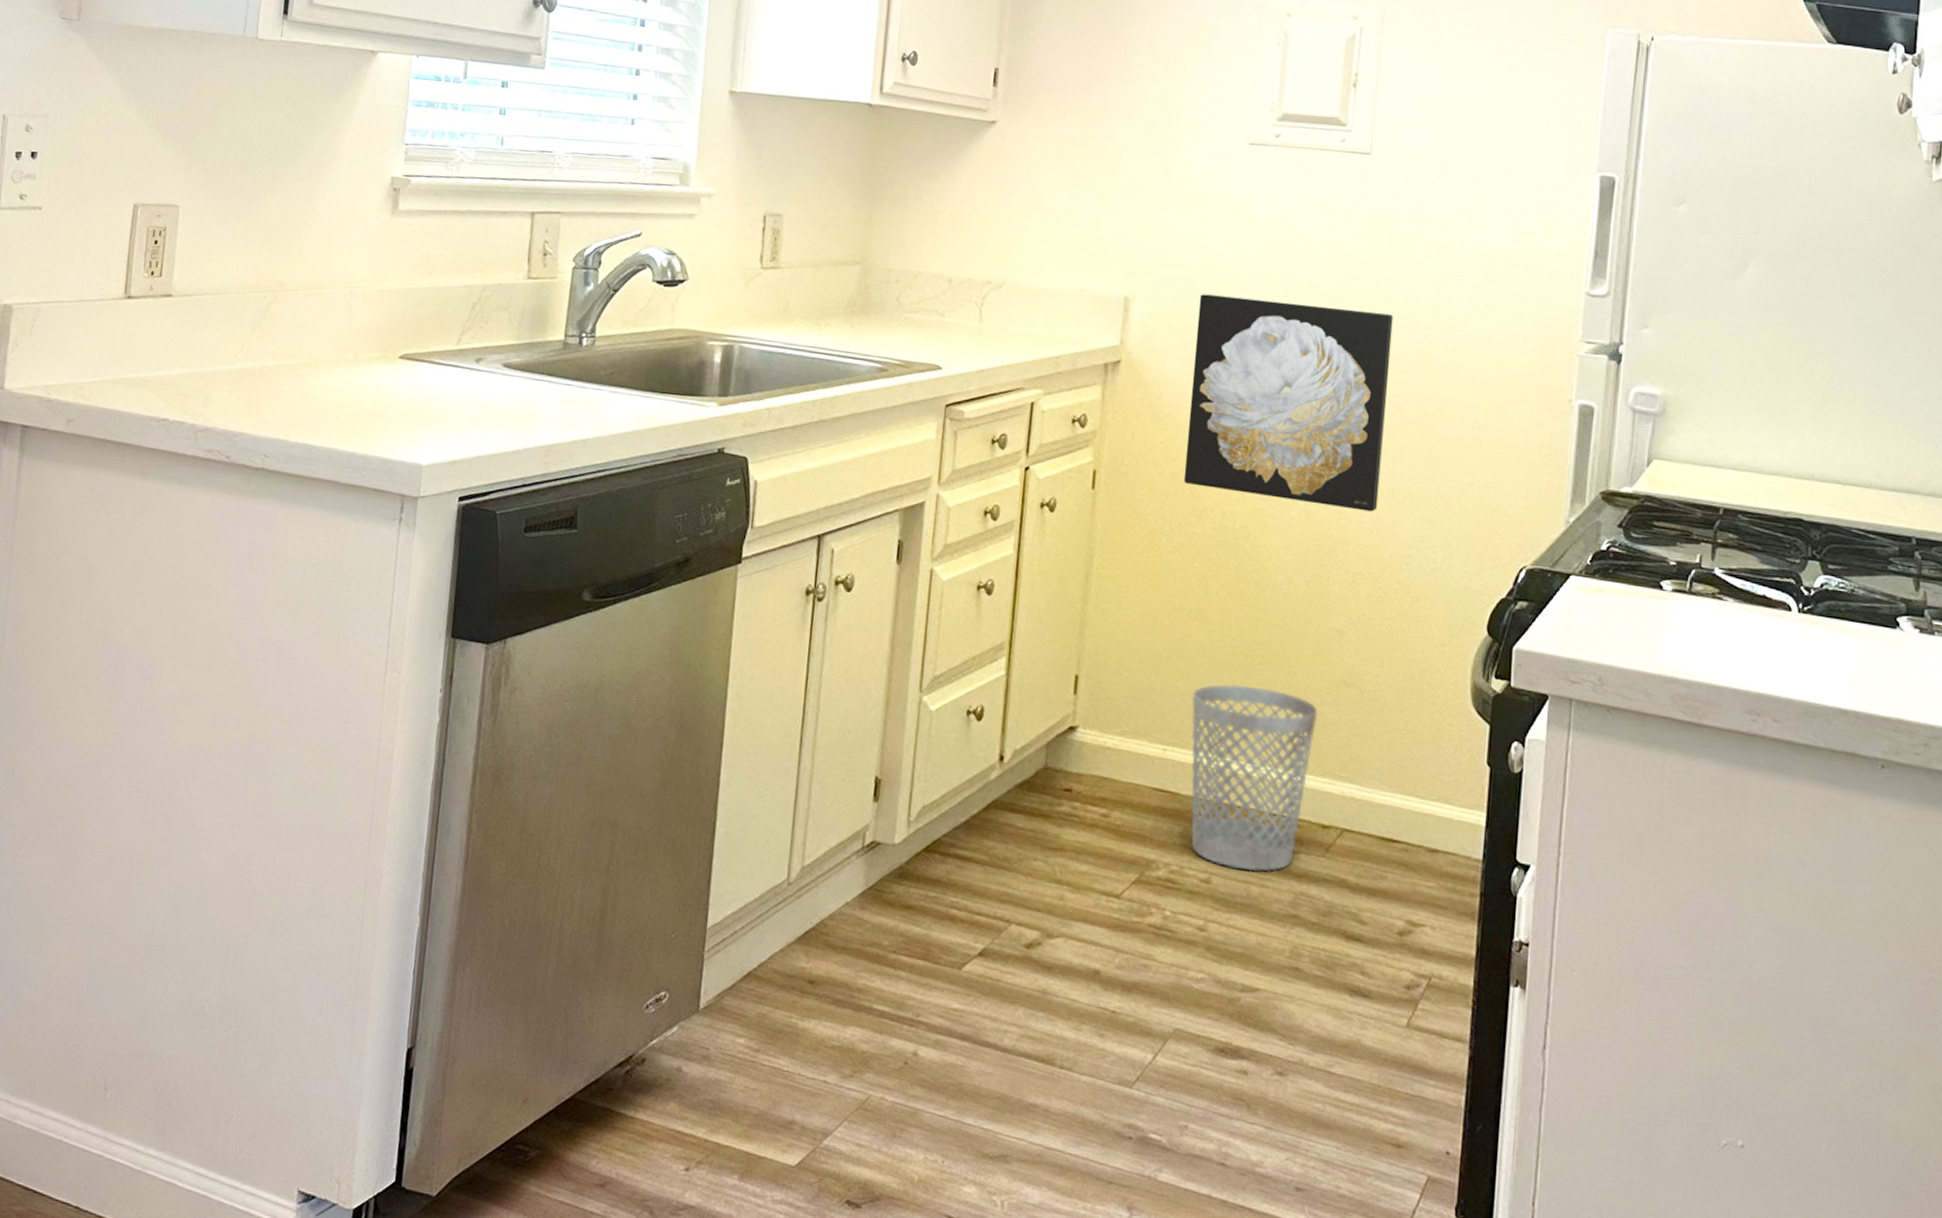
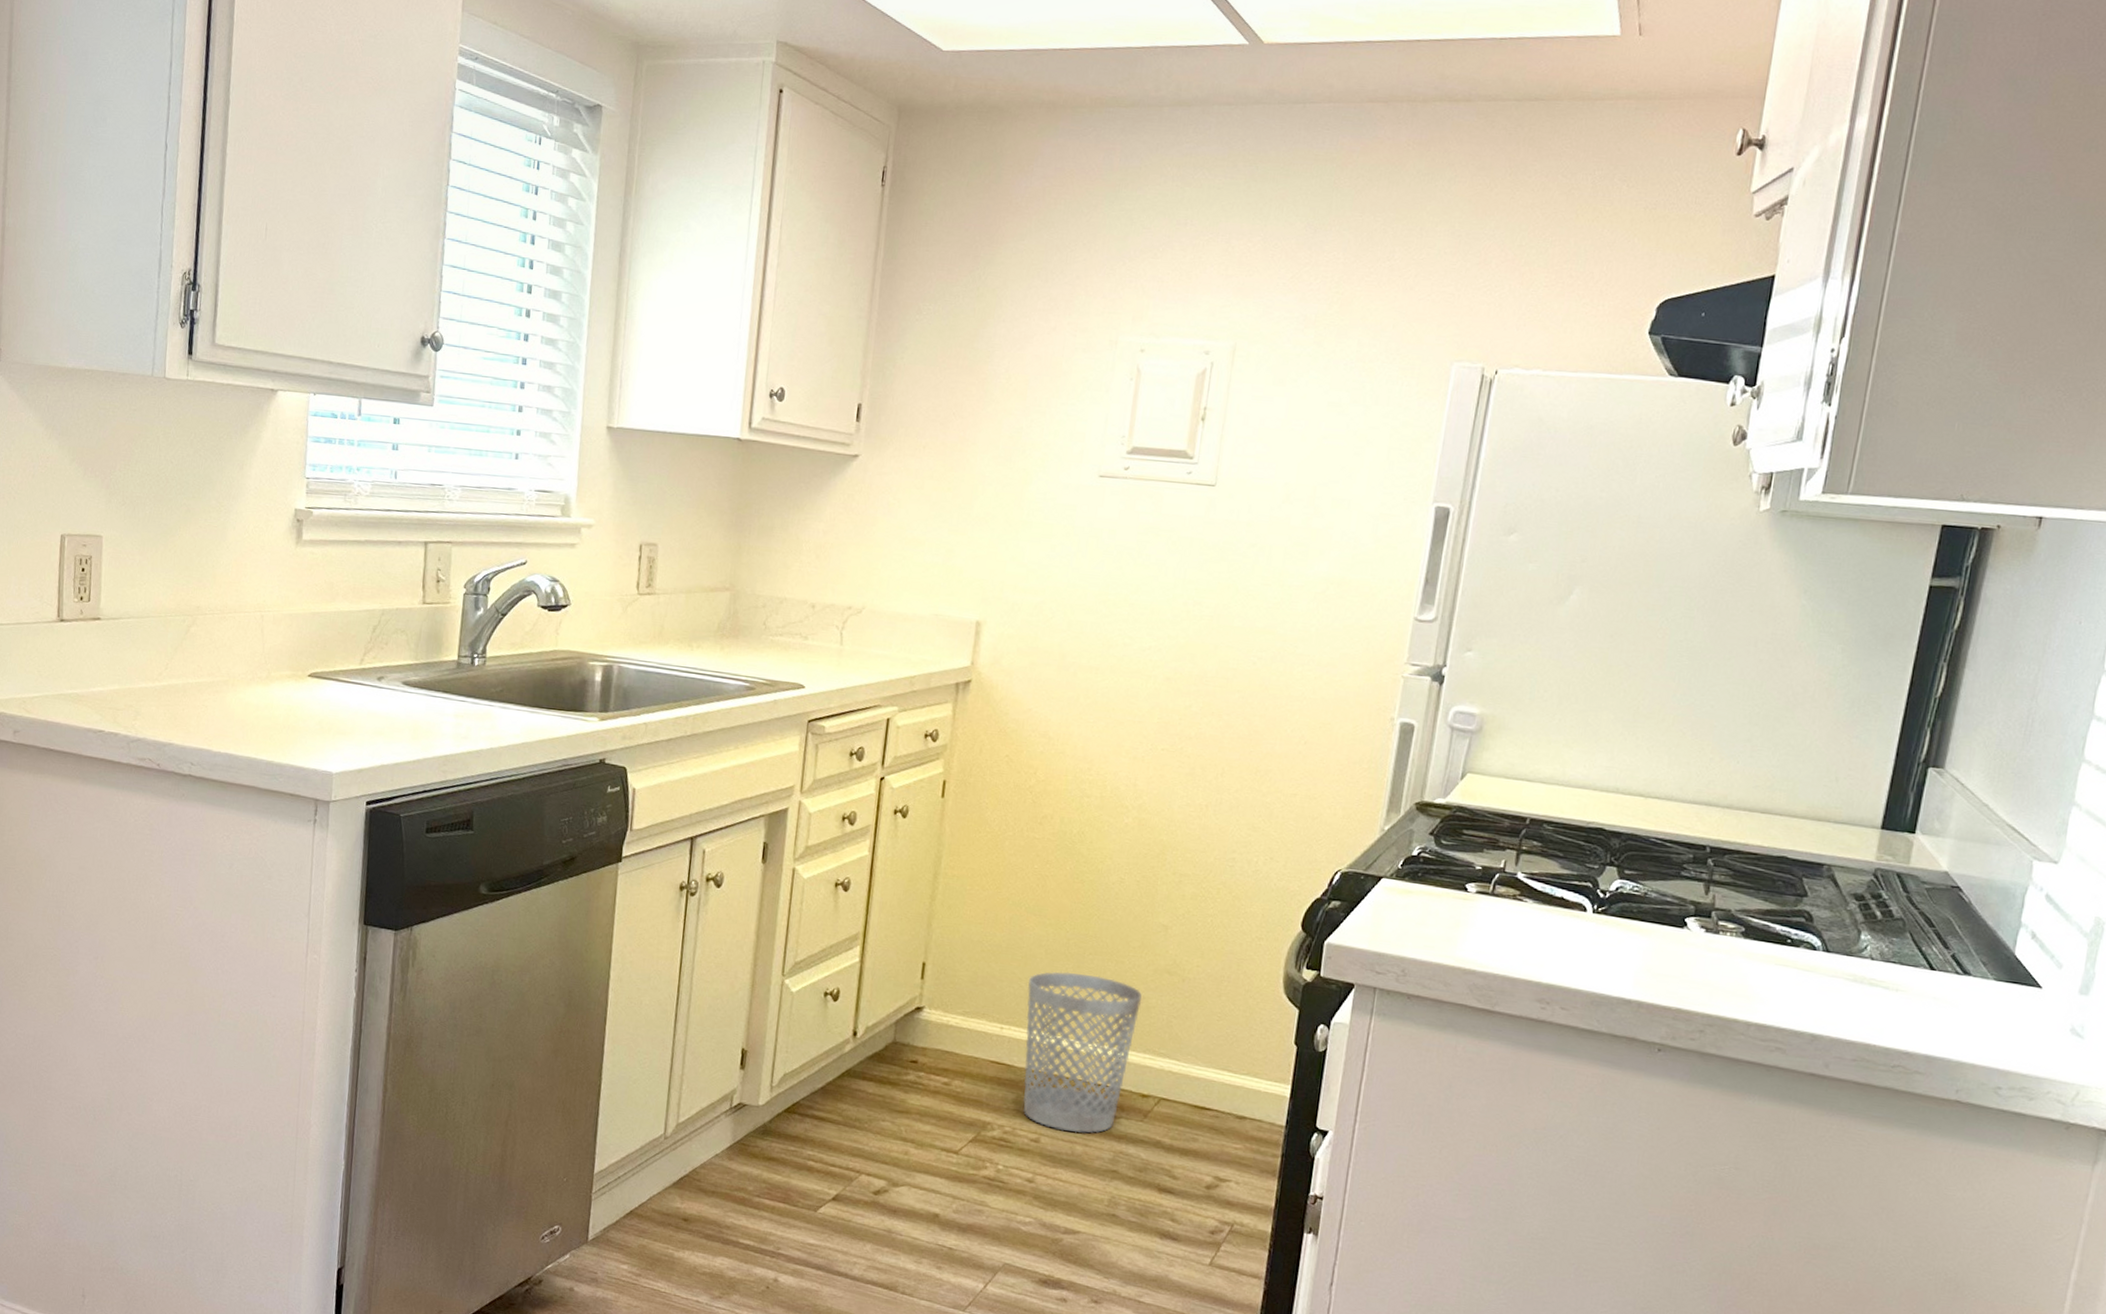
wall art: present [1183,294,1393,512] -> none [1026,618,1229,820]

